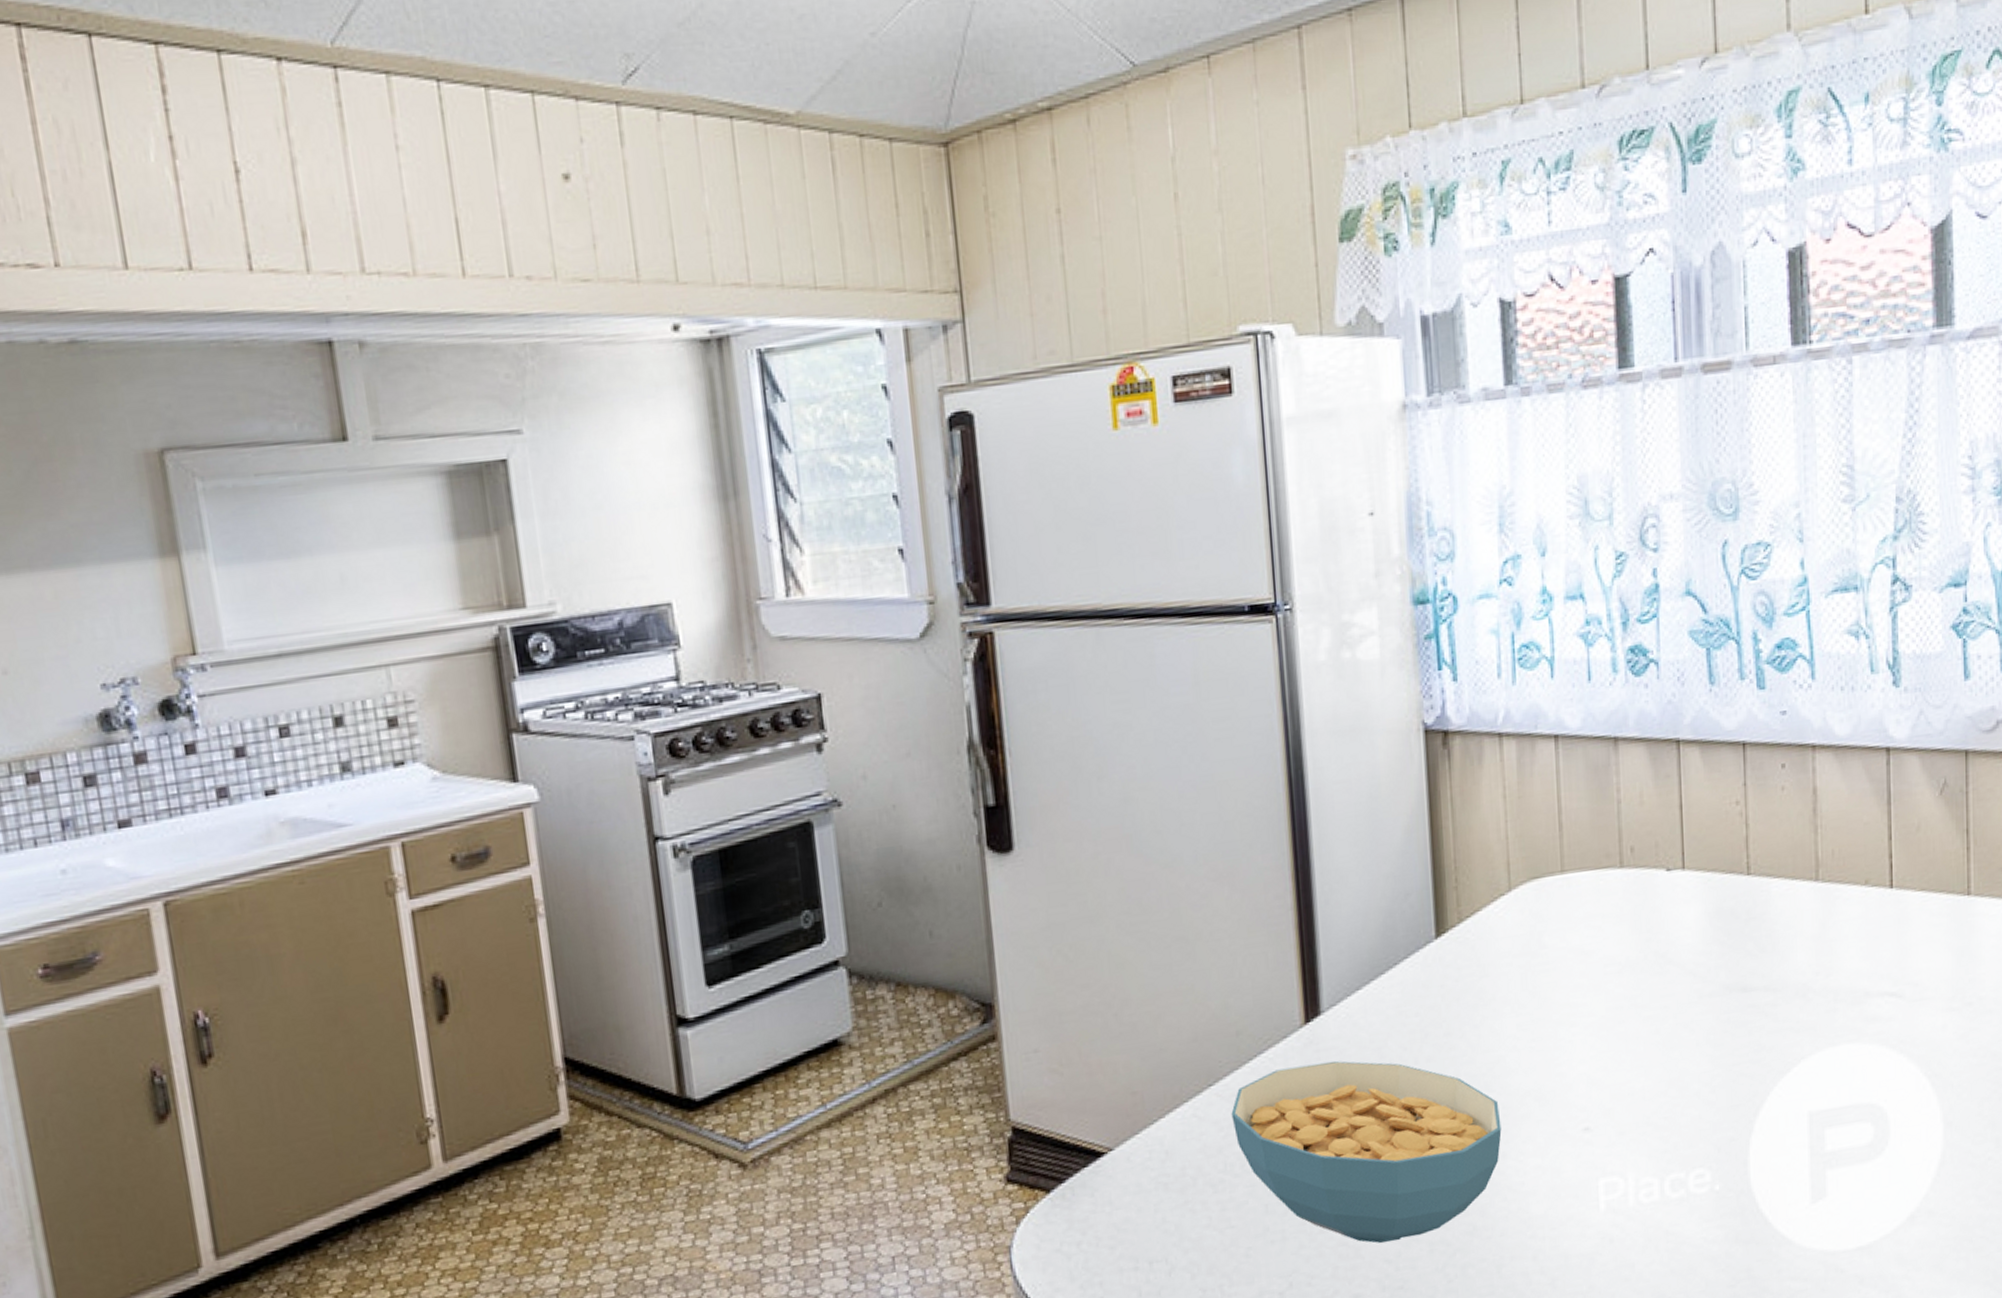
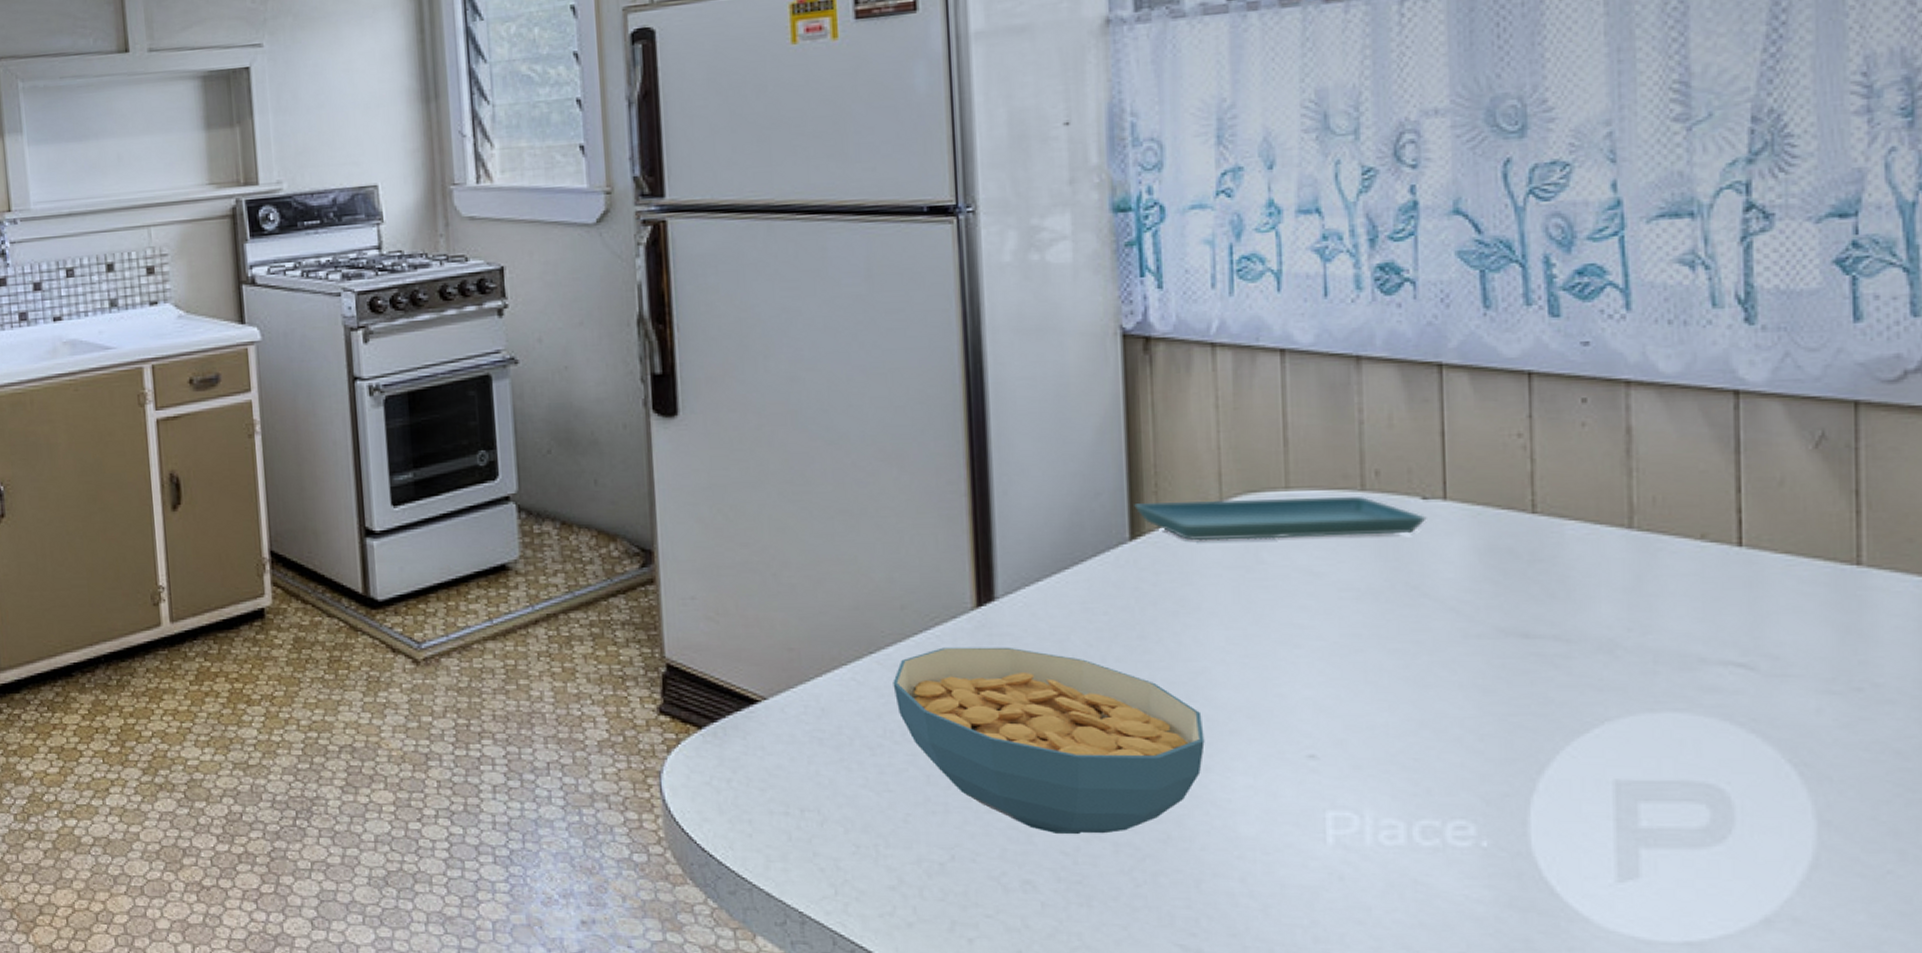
saucer: none [1438,873,1670,932] -> present [1134,497,1427,541]

